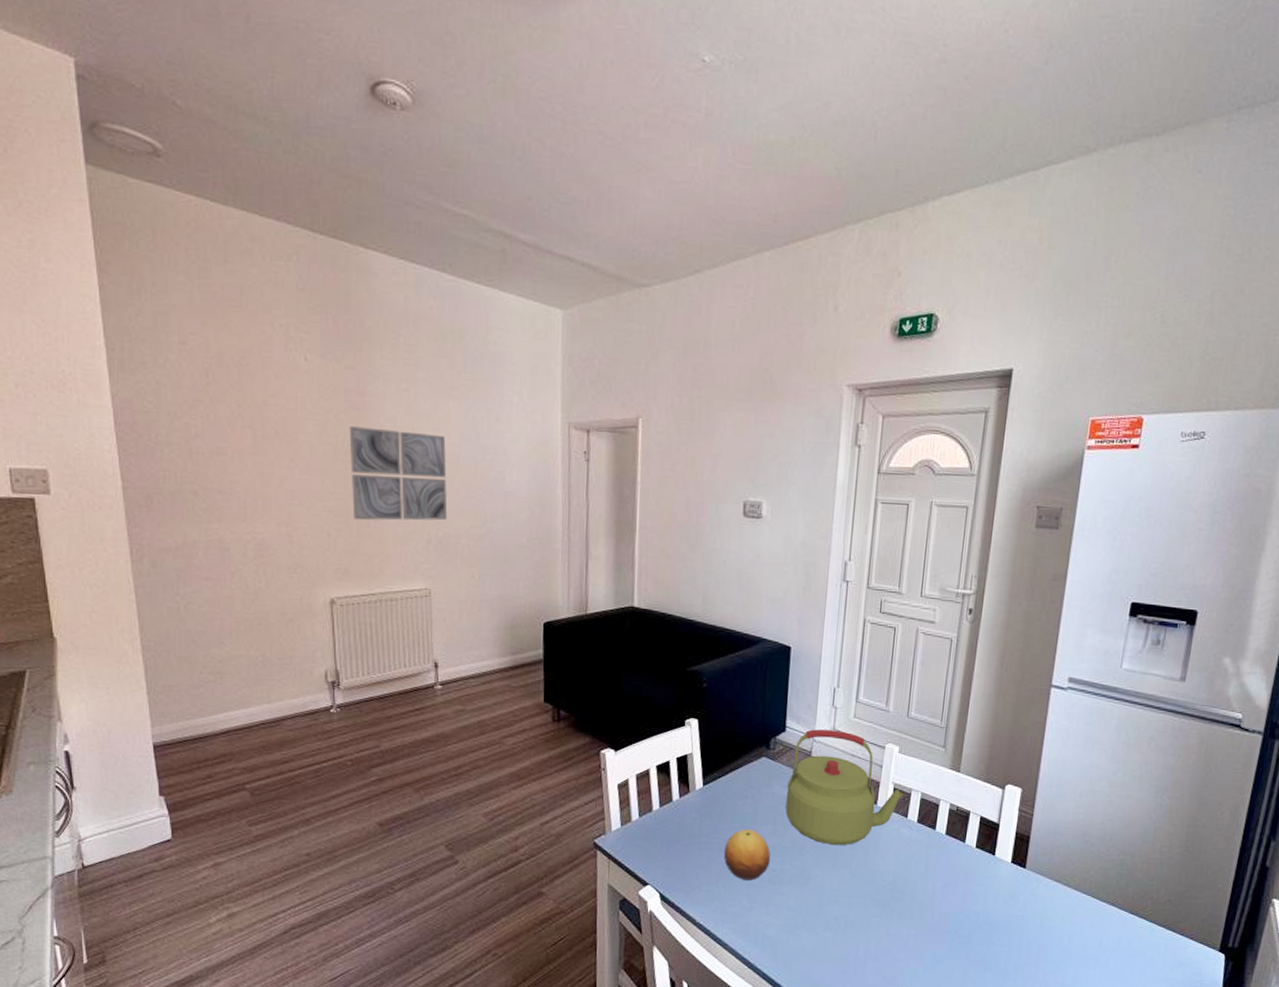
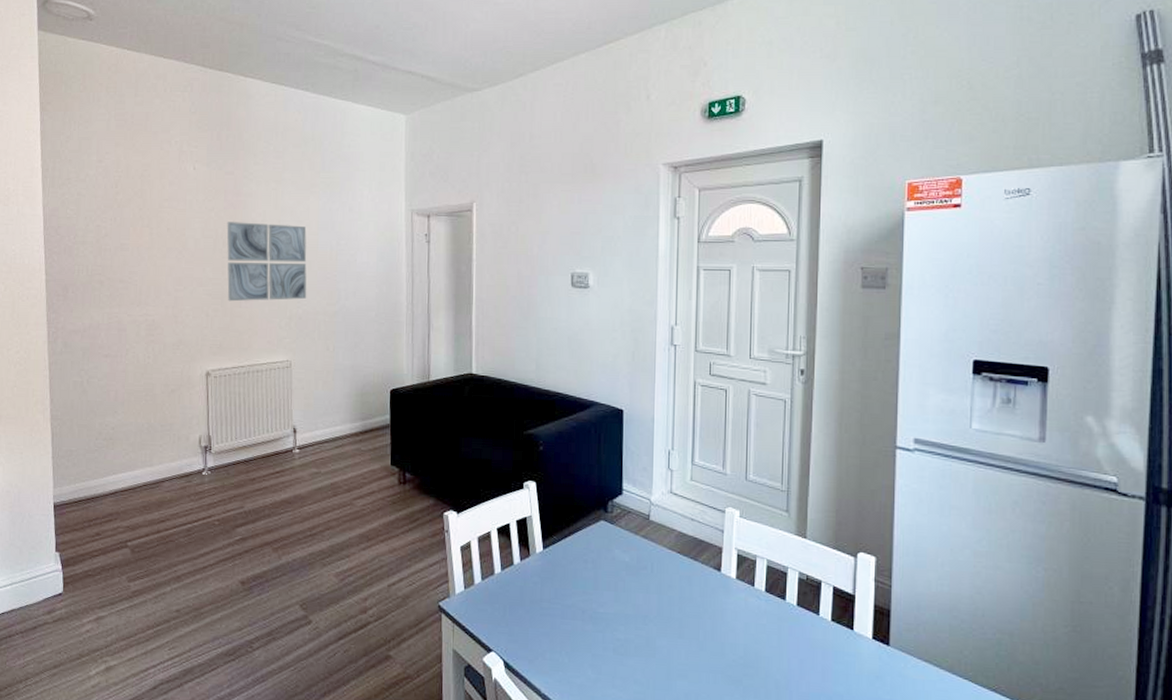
fruit: present [724,829,770,880] -> none [567,595,614,650]
kettle: present [785,729,904,846] -> none [627,492,748,615]

